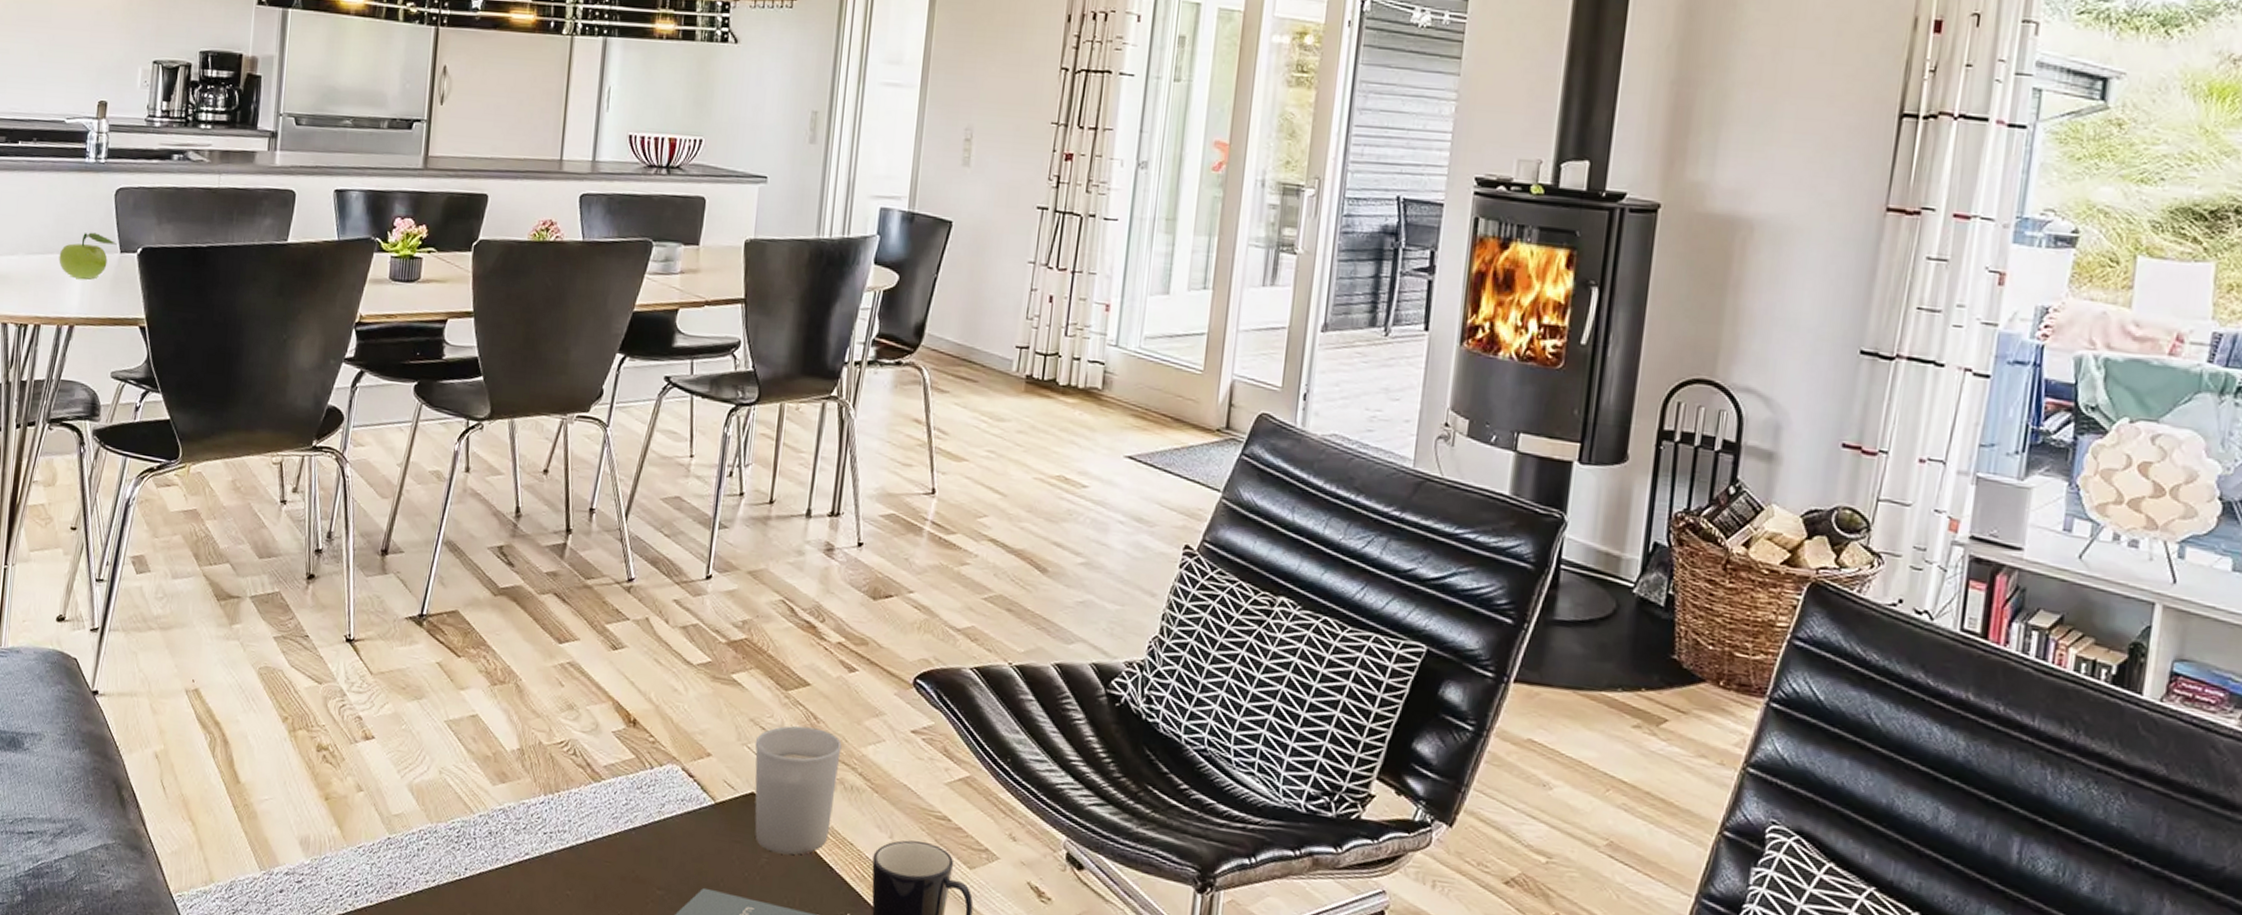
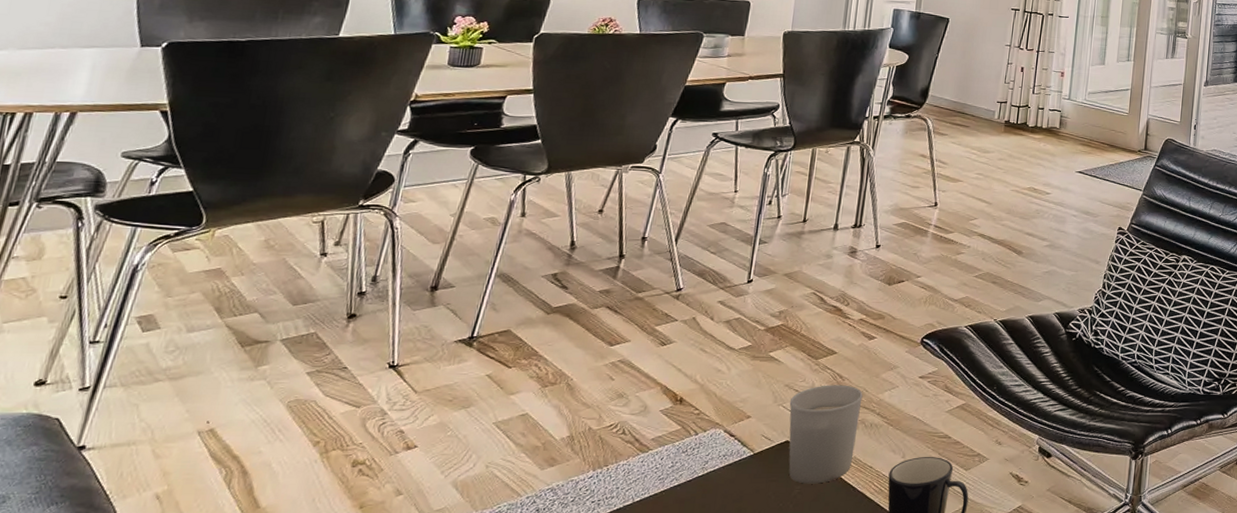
fruit: present [59,232,118,280] -> none [61,29,138,71]

